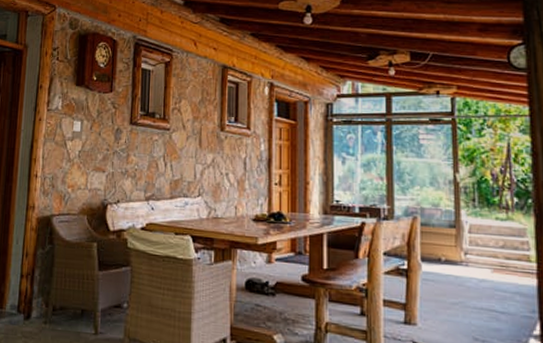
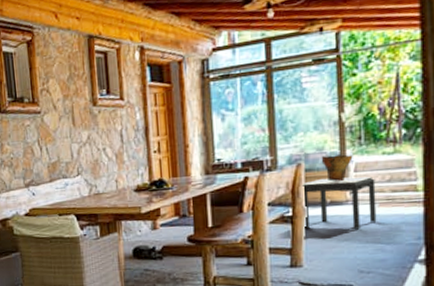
side table: none [417,235,491,294] -> present [301,176,377,230]
decorative urn: none [436,211,467,240] -> present [321,154,353,182]

